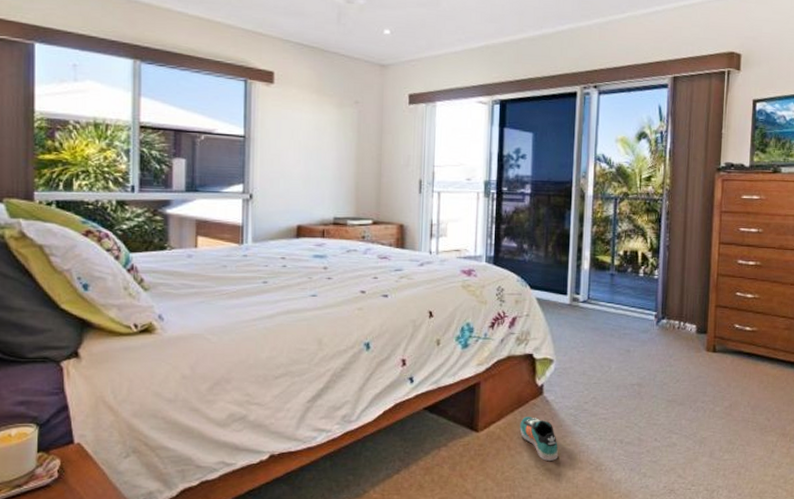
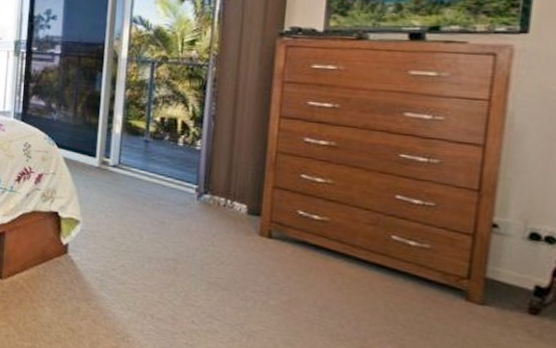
sneaker: present [520,417,559,462] -> none [43,272,83,322]

